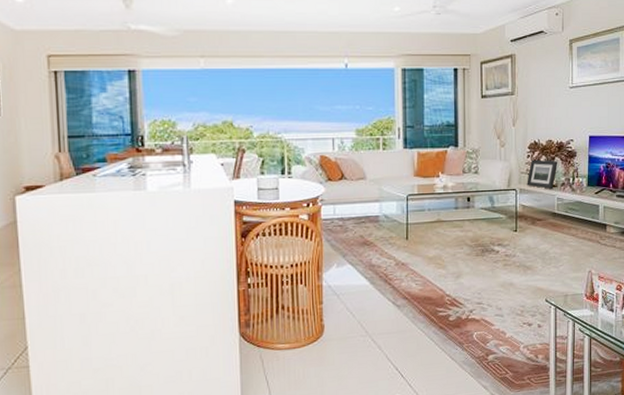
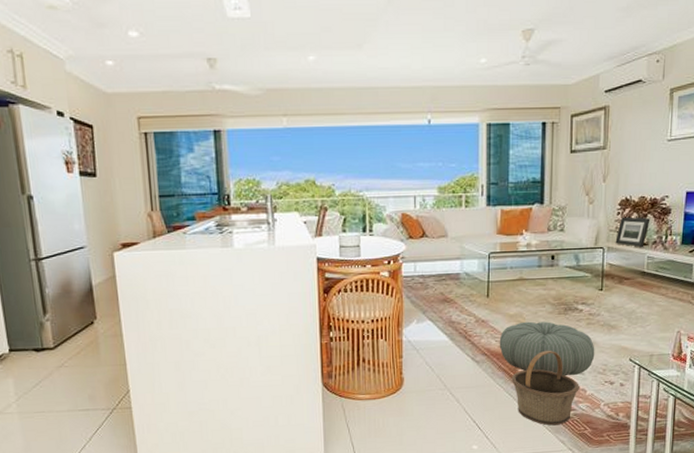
pouf: none [419,263,513,319] -> present [499,321,595,377]
basket: none [432,292,499,371] -> present [511,350,579,426]

